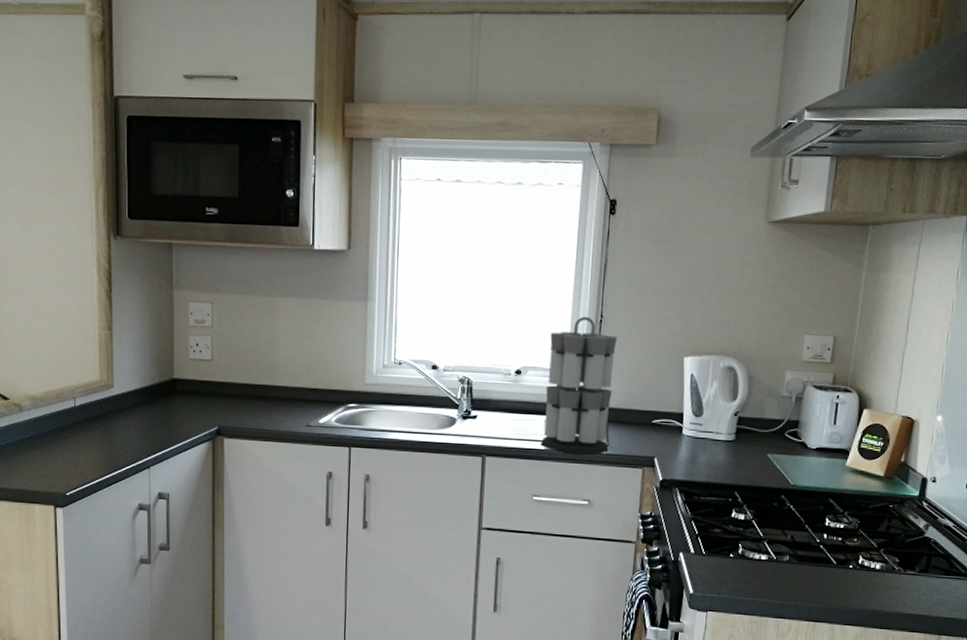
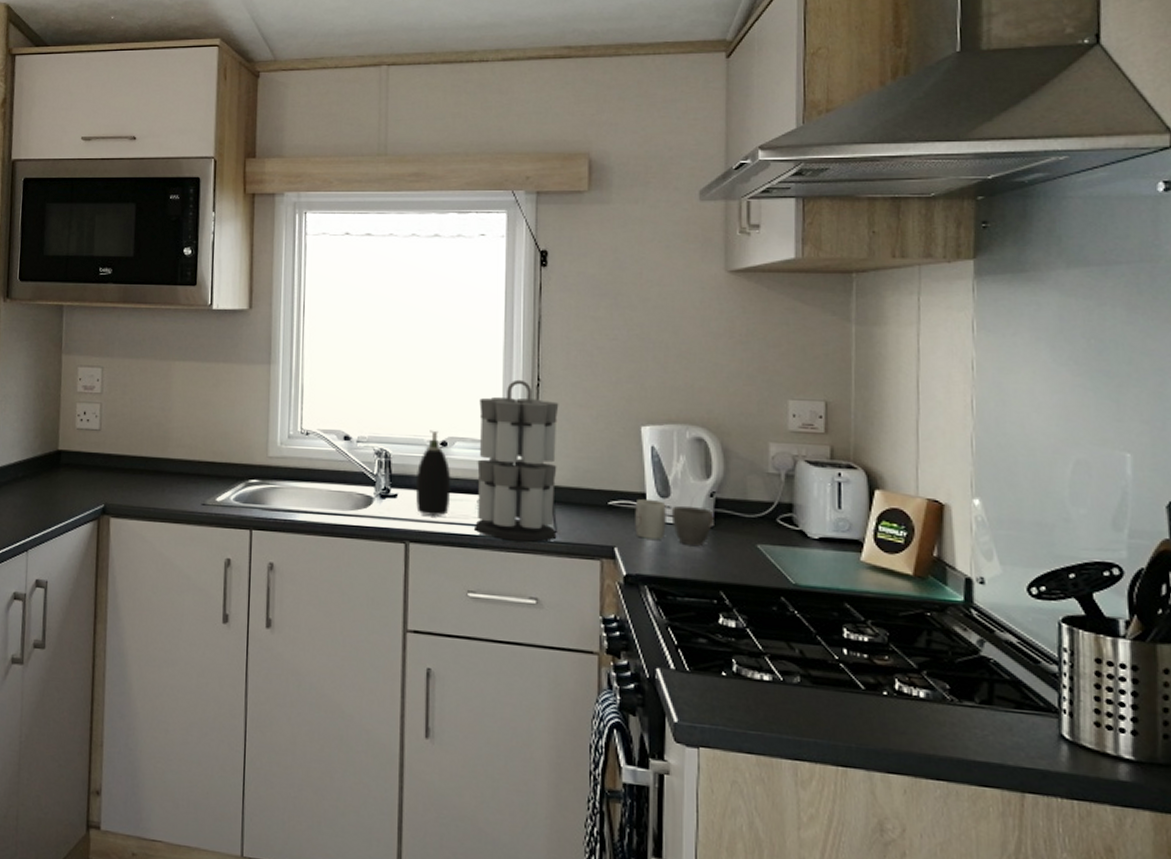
soap dispenser: none [492,360,523,434] -> present [415,430,451,516]
mug: none [672,417,699,451] -> present [635,498,666,540]
cup: none [702,424,736,455] -> present [671,506,714,546]

